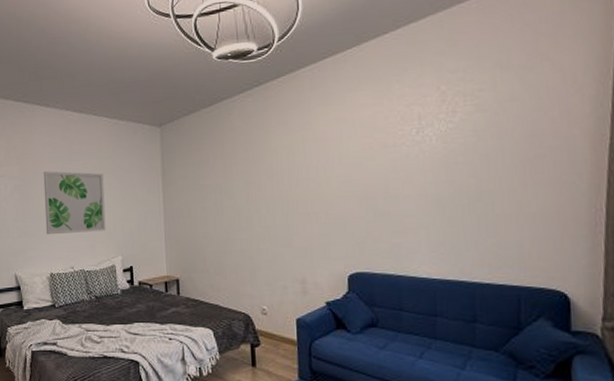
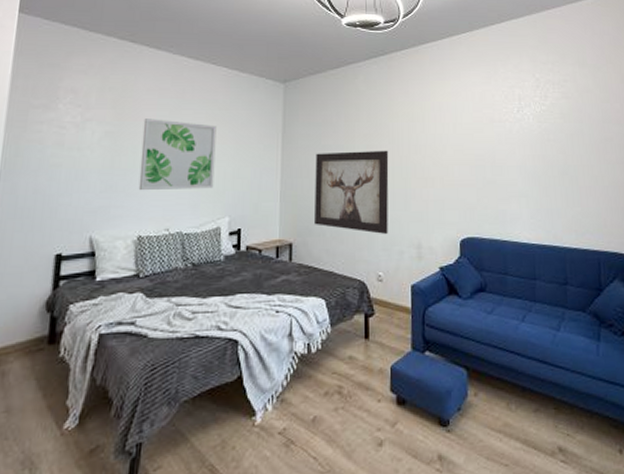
wall art: none [195,186,271,270] -> present [313,150,389,234]

